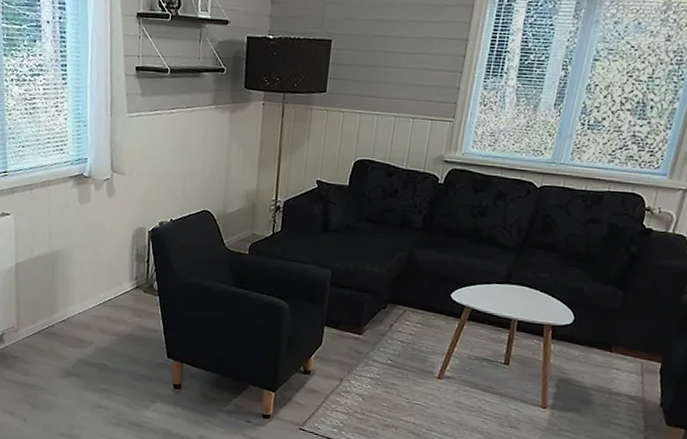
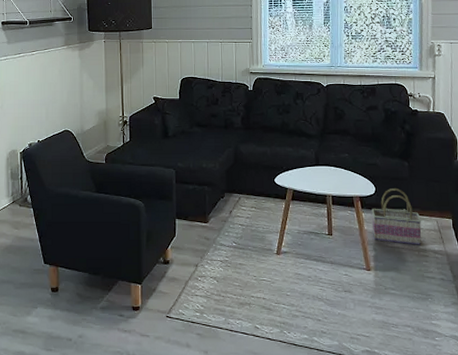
basket: none [558,320,623,388] -> present [371,189,422,245]

